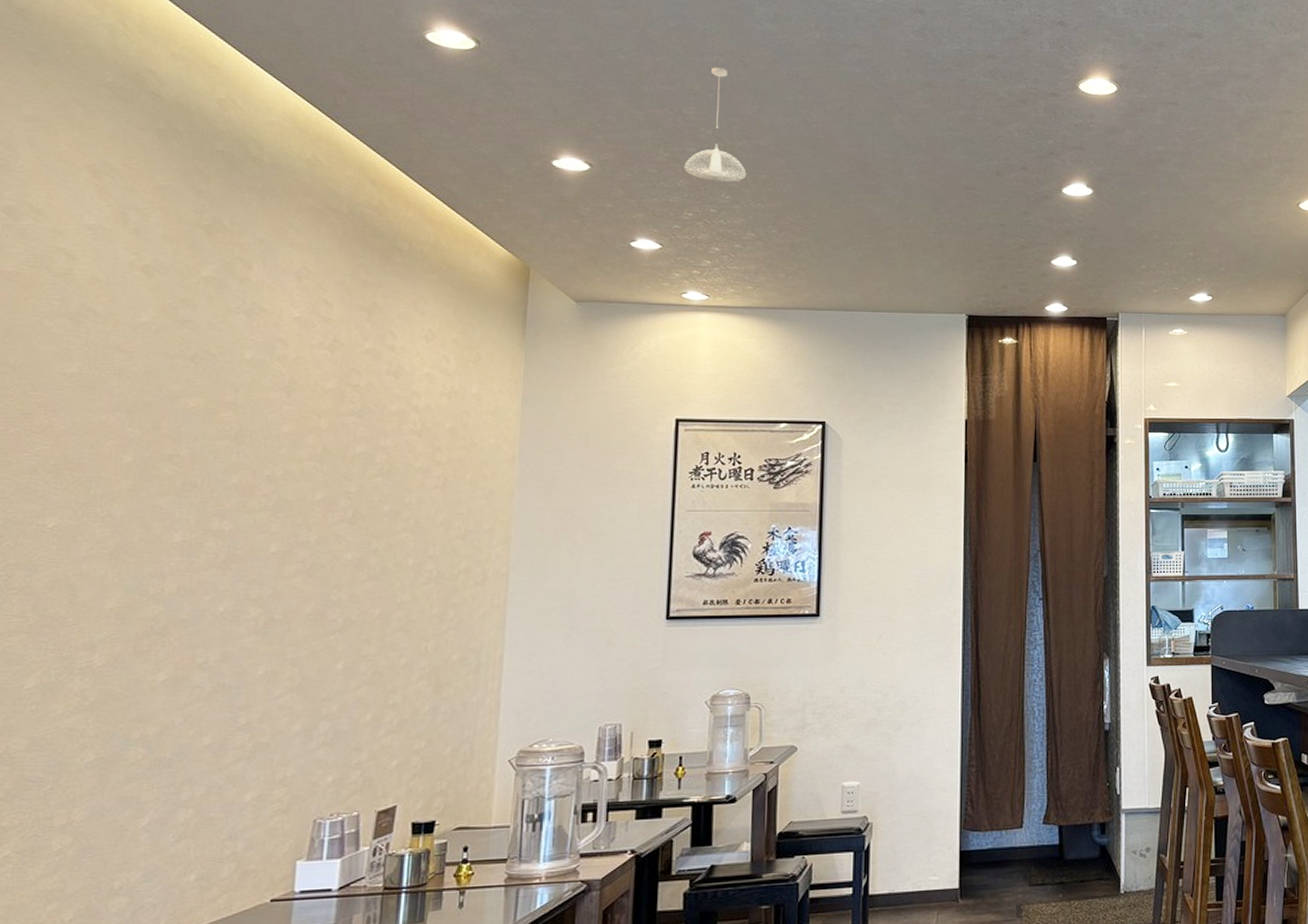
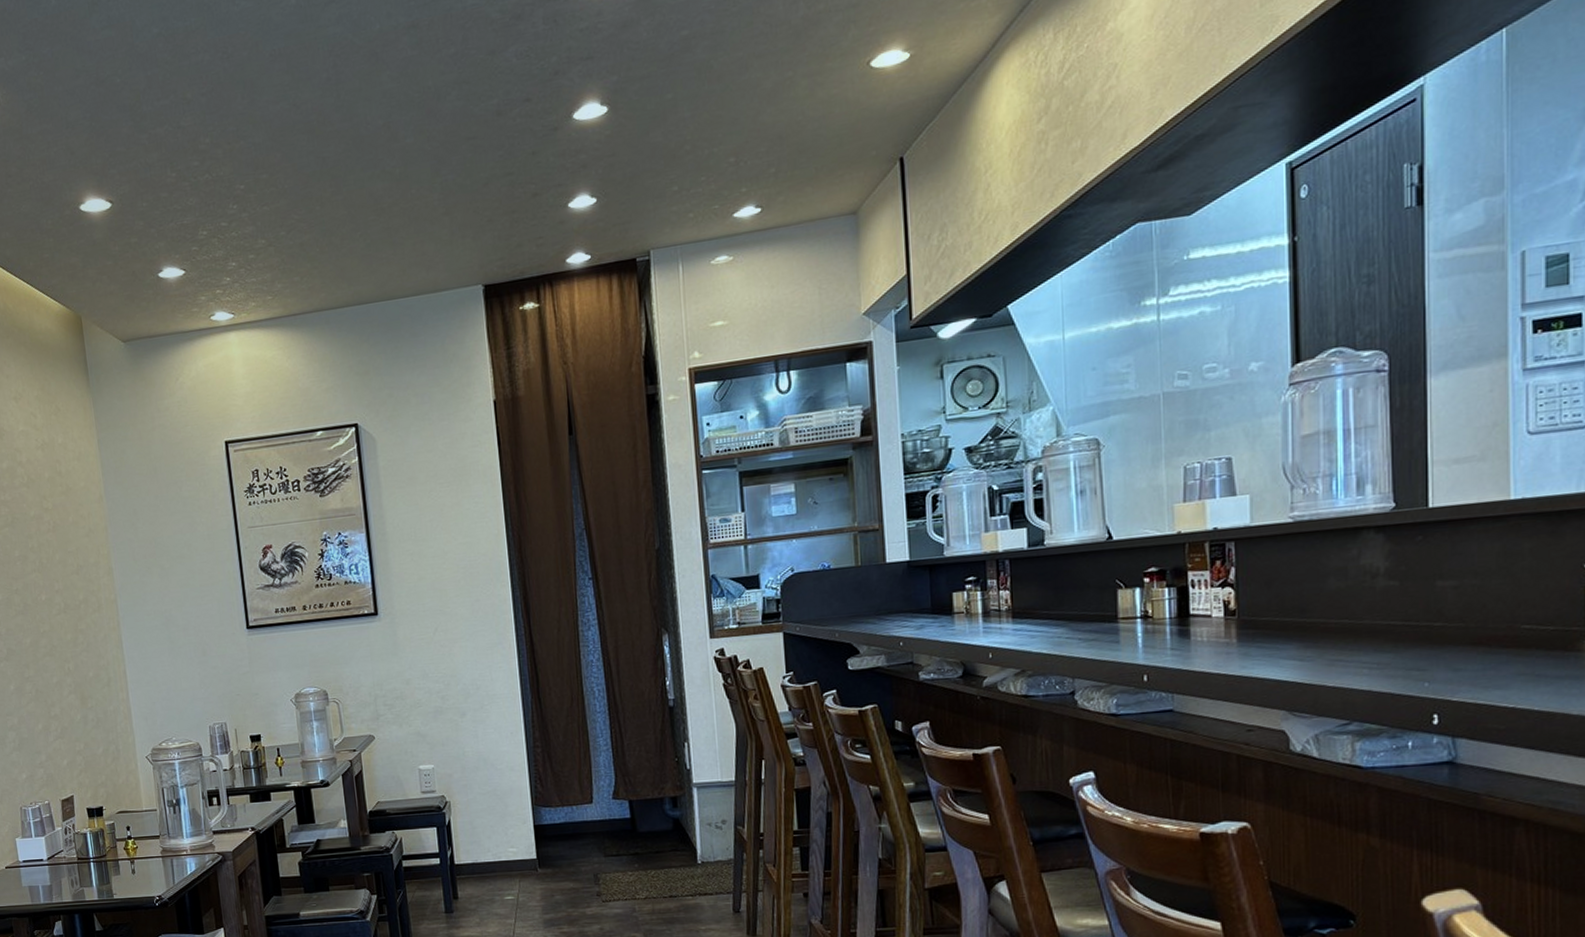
pendant light: present [684,67,747,182] -> none [191,65,249,193]

